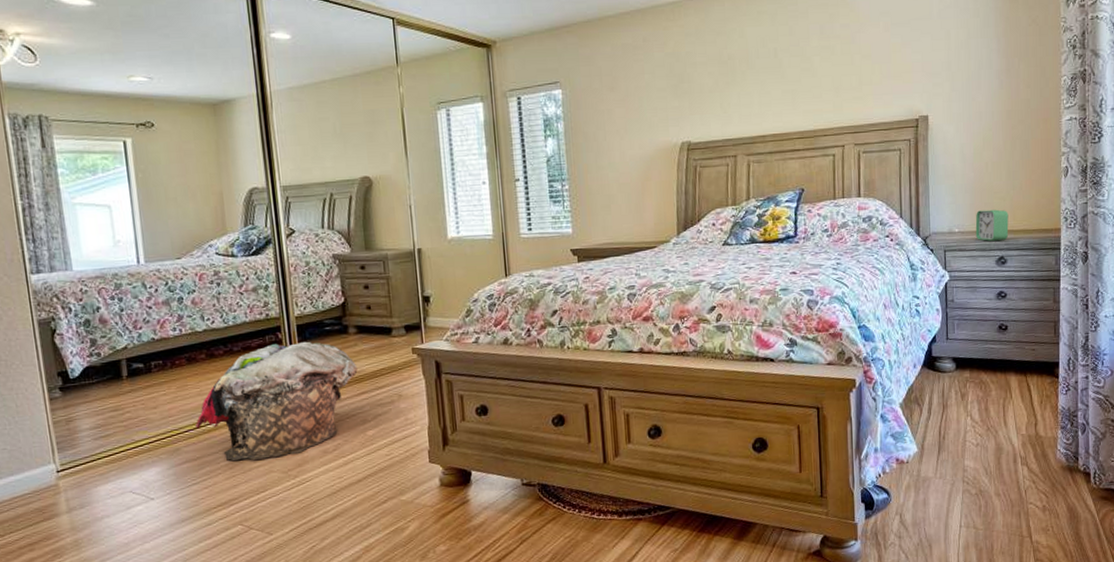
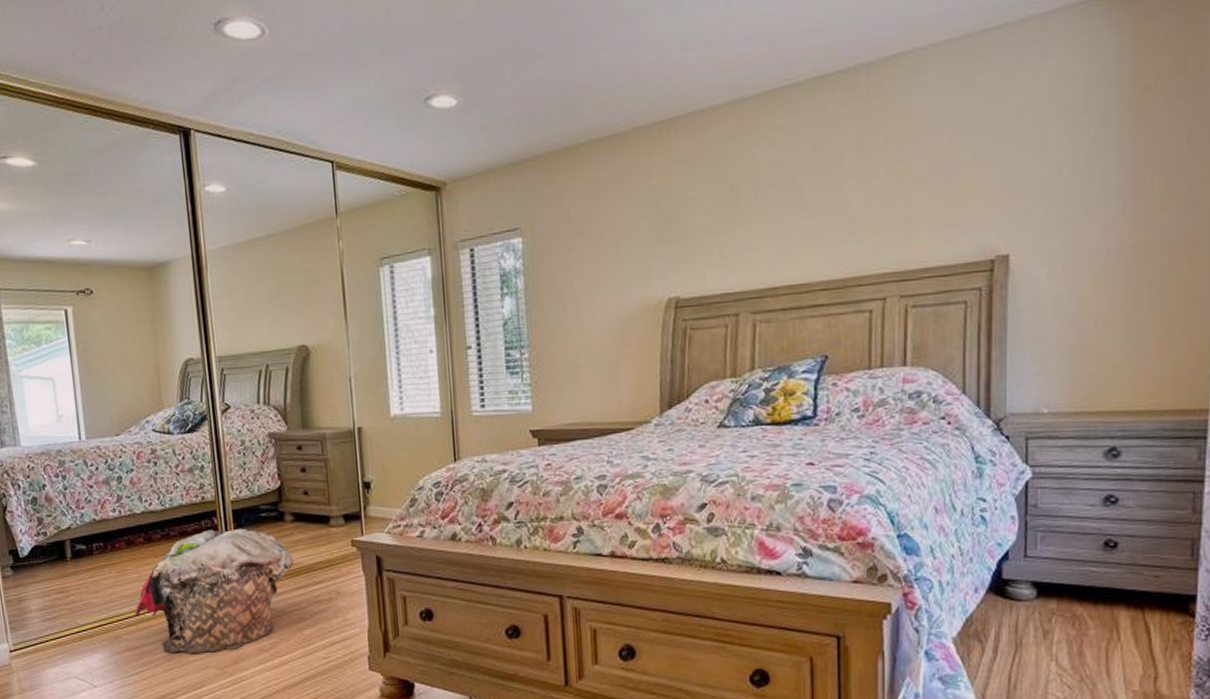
alarm clock: present [975,209,1009,242] -> none [1074,382,1127,427]

